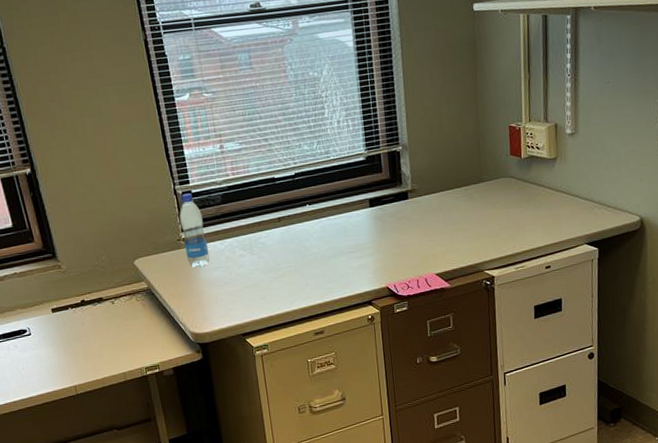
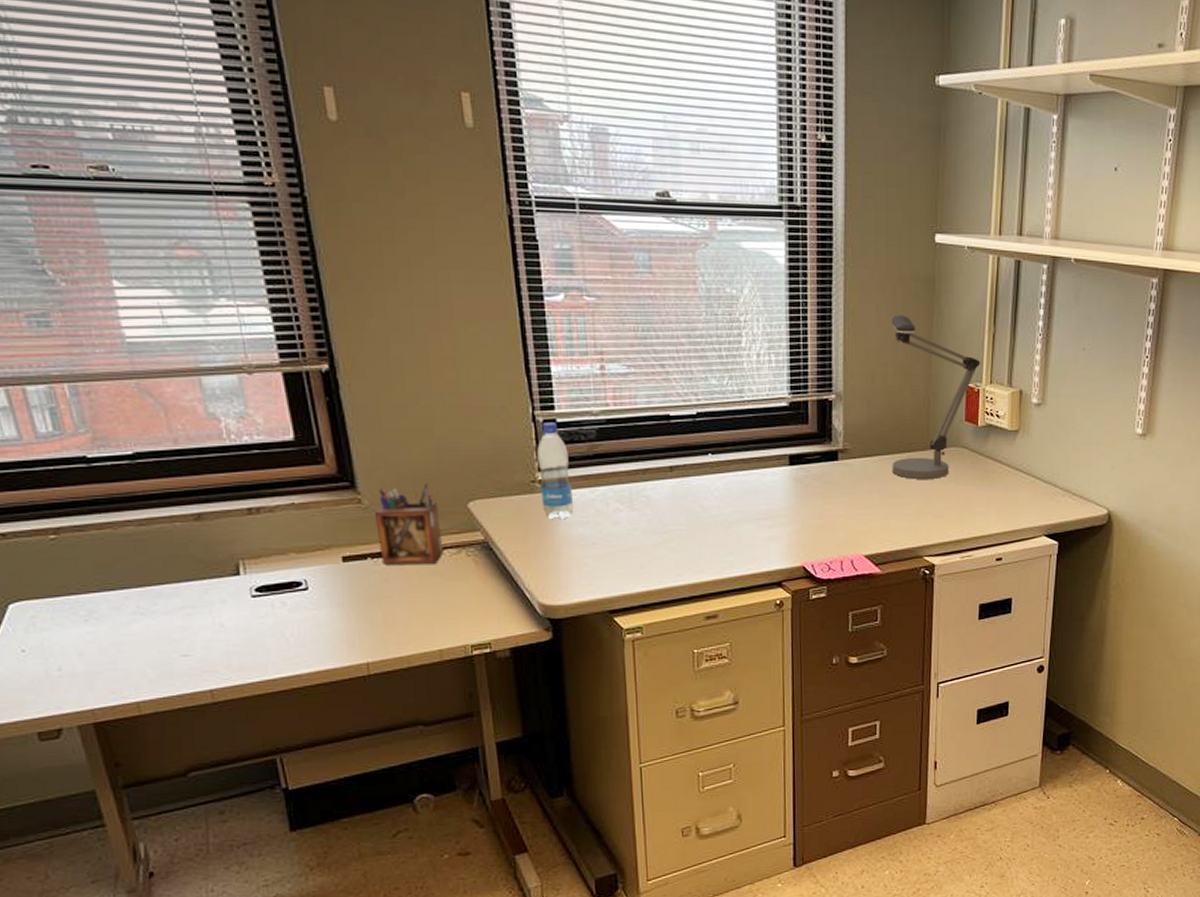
desk organizer: none [71,249,121,312] -> present [375,483,444,565]
desk lamp: none [442,74,520,208] -> present [891,315,981,479]

